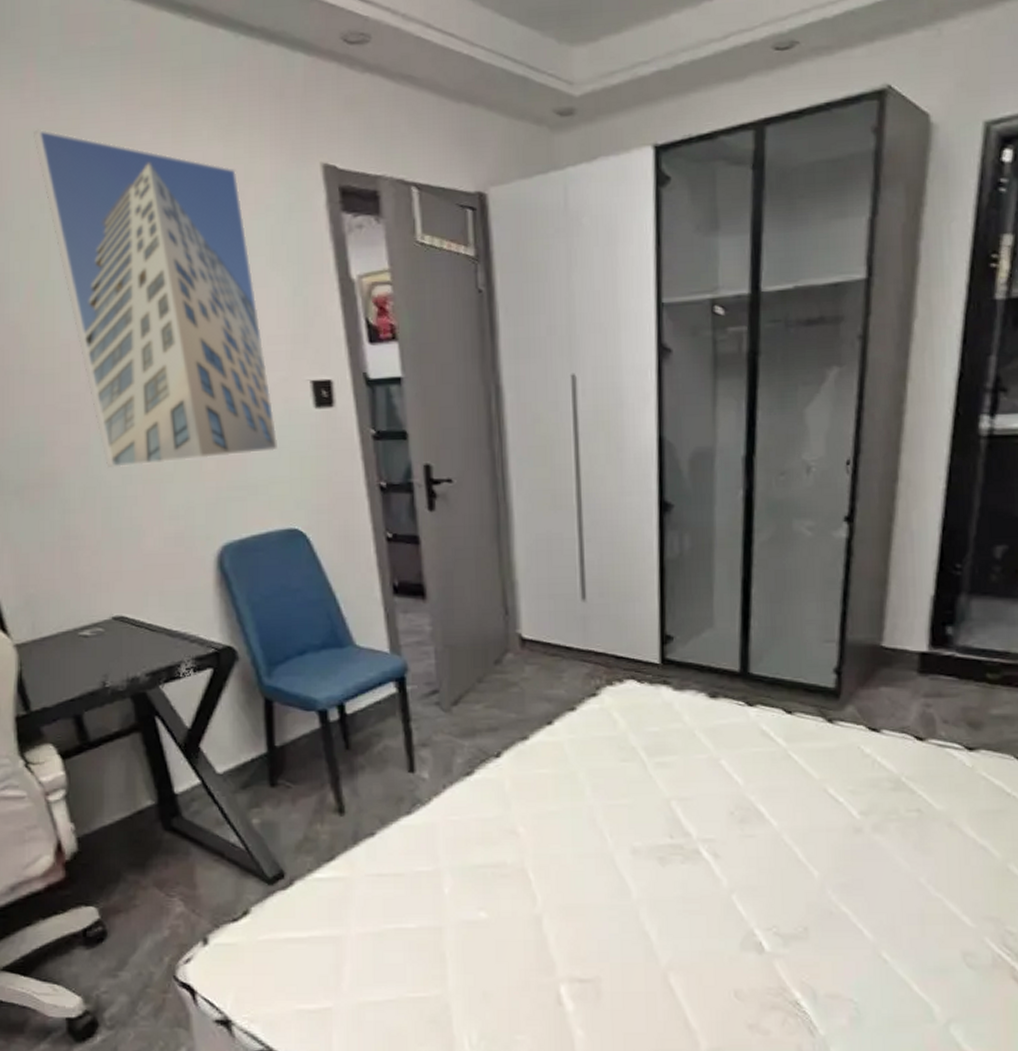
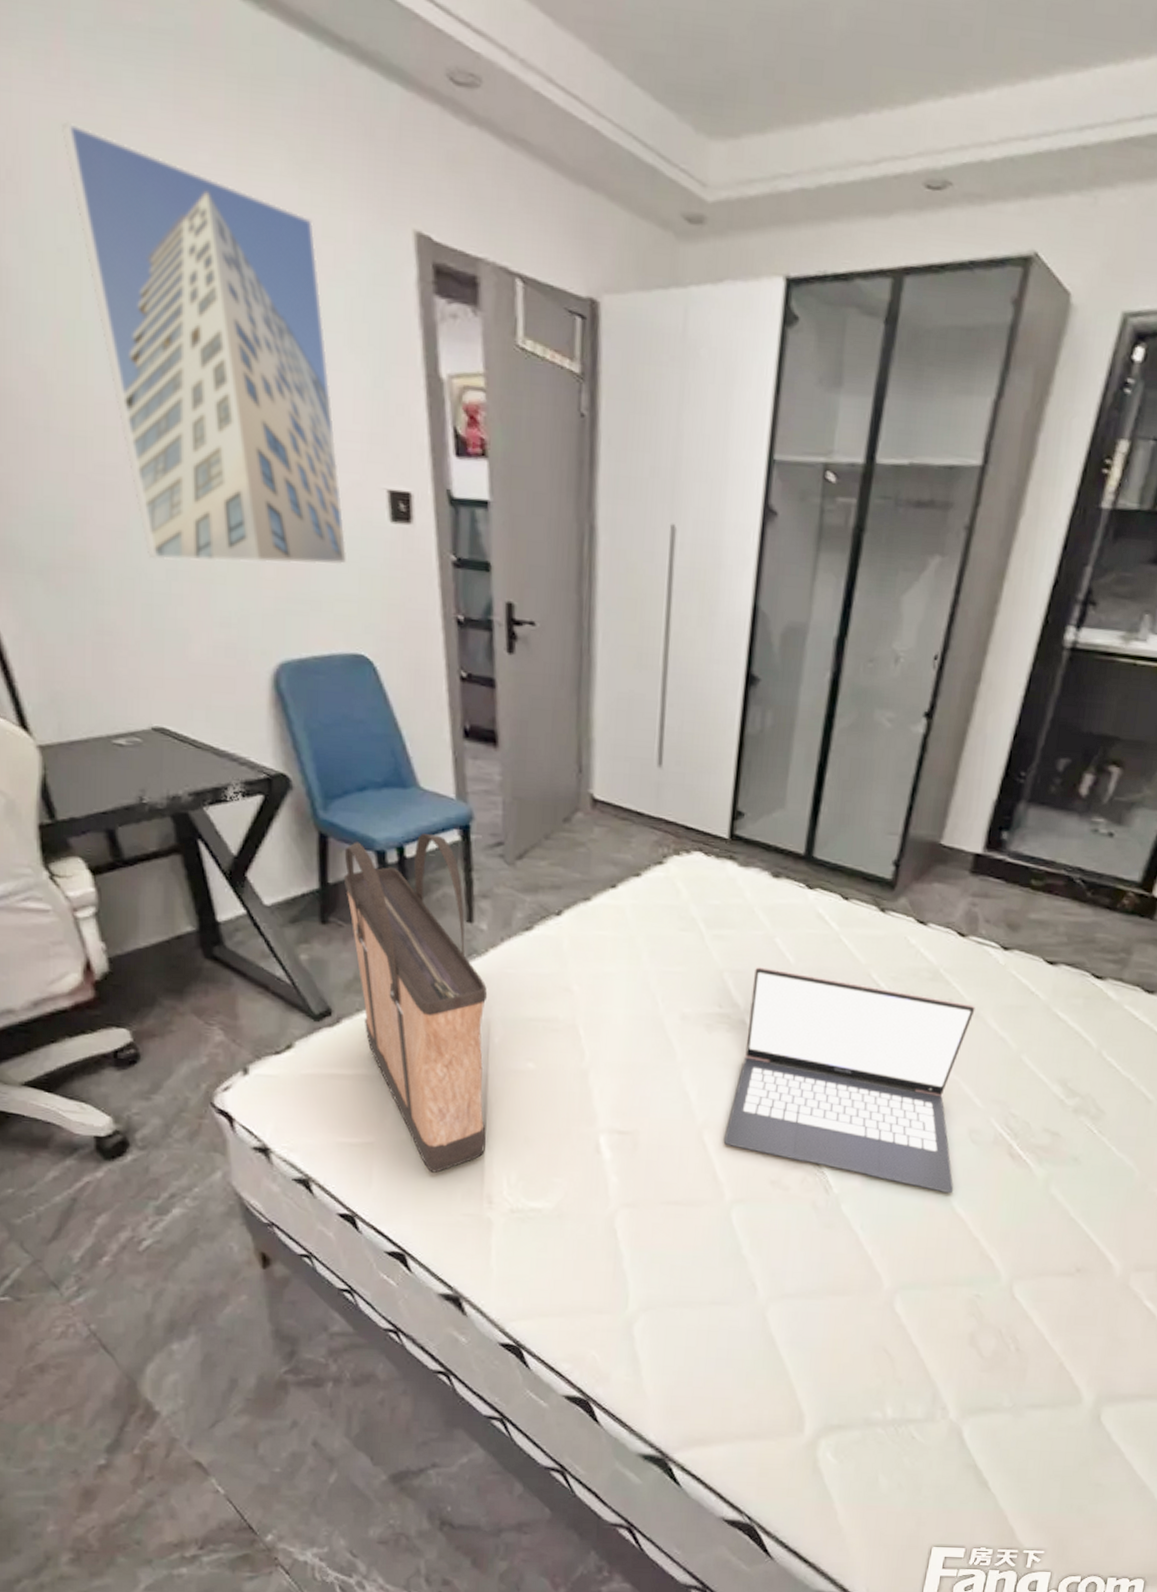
shopping bag: none [289,689,443,1037] -> present [343,834,488,1173]
laptop: none [691,792,956,1028] -> present [723,967,975,1194]

